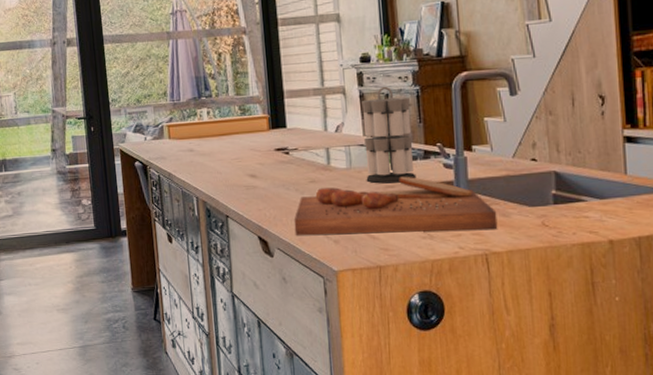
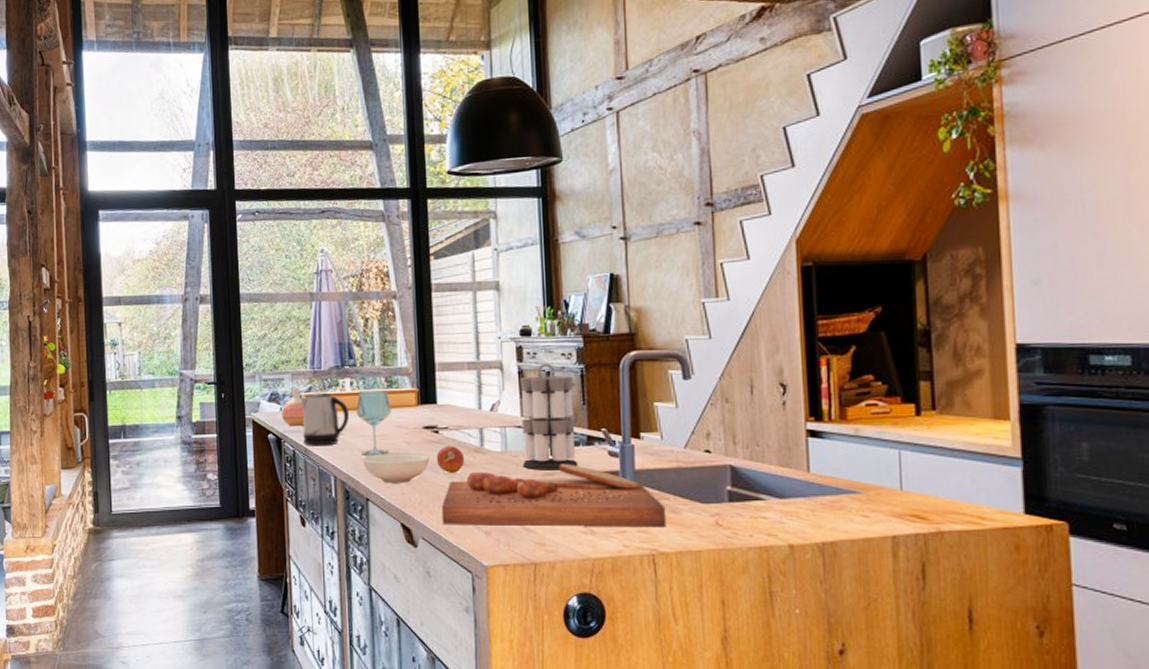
vase: none [145,118,168,155] -> present [281,387,305,427]
kettle: none [162,122,208,171] -> present [300,392,350,446]
wine glass: none [213,118,246,177] -> present [355,390,391,455]
bowl: none [220,173,282,201] -> present [361,453,430,483]
fruit: none [287,165,314,191] -> present [436,446,465,474]

